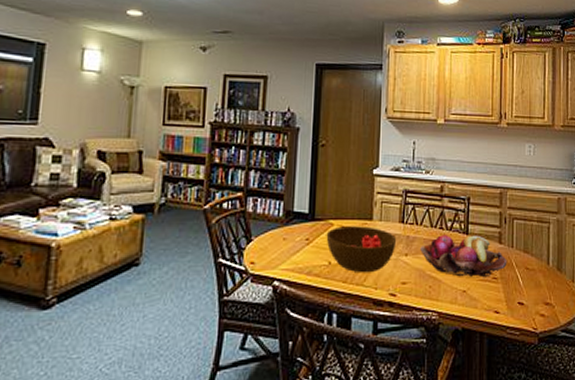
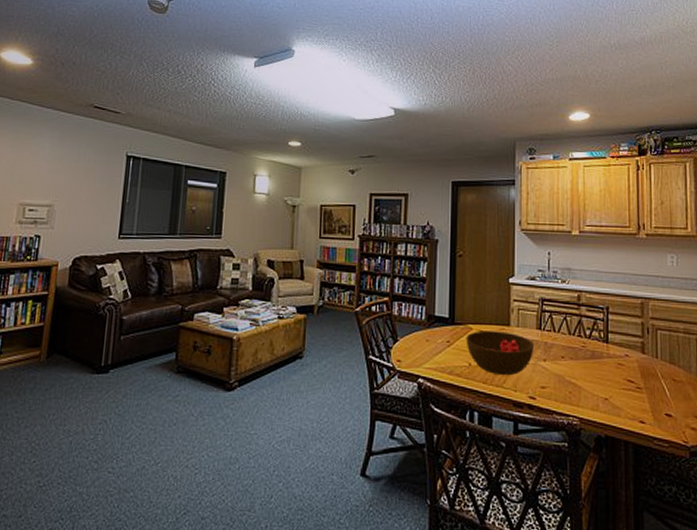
fruit basket: present [420,235,507,278] -> none [559,343,652,387]

